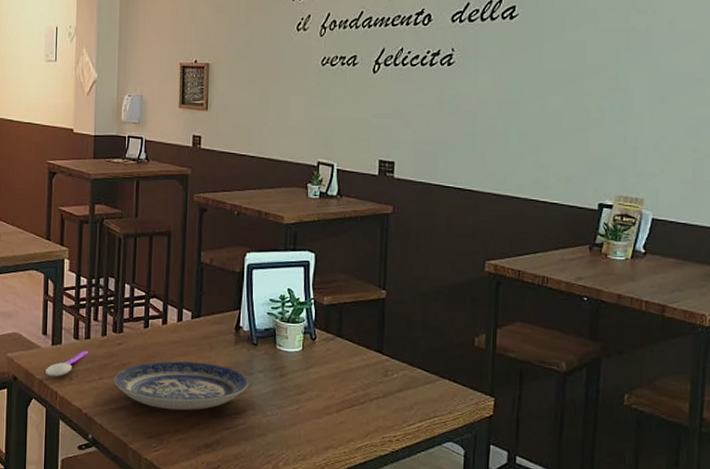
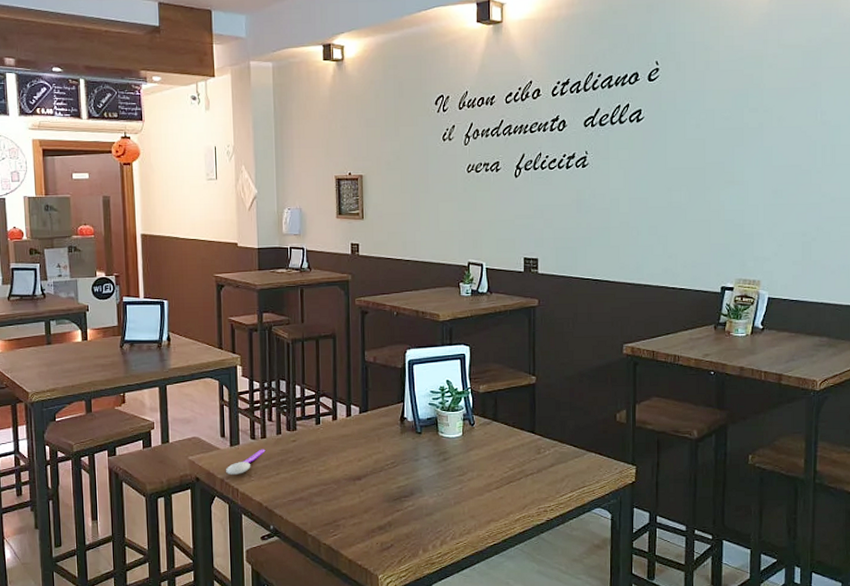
plate: present [114,361,249,411] -> none [290,453,415,498]

